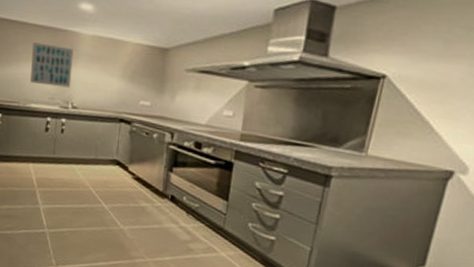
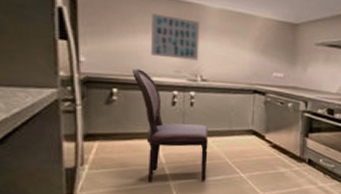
dining chair: none [14,95,76,209] -> present [133,68,209,182]

